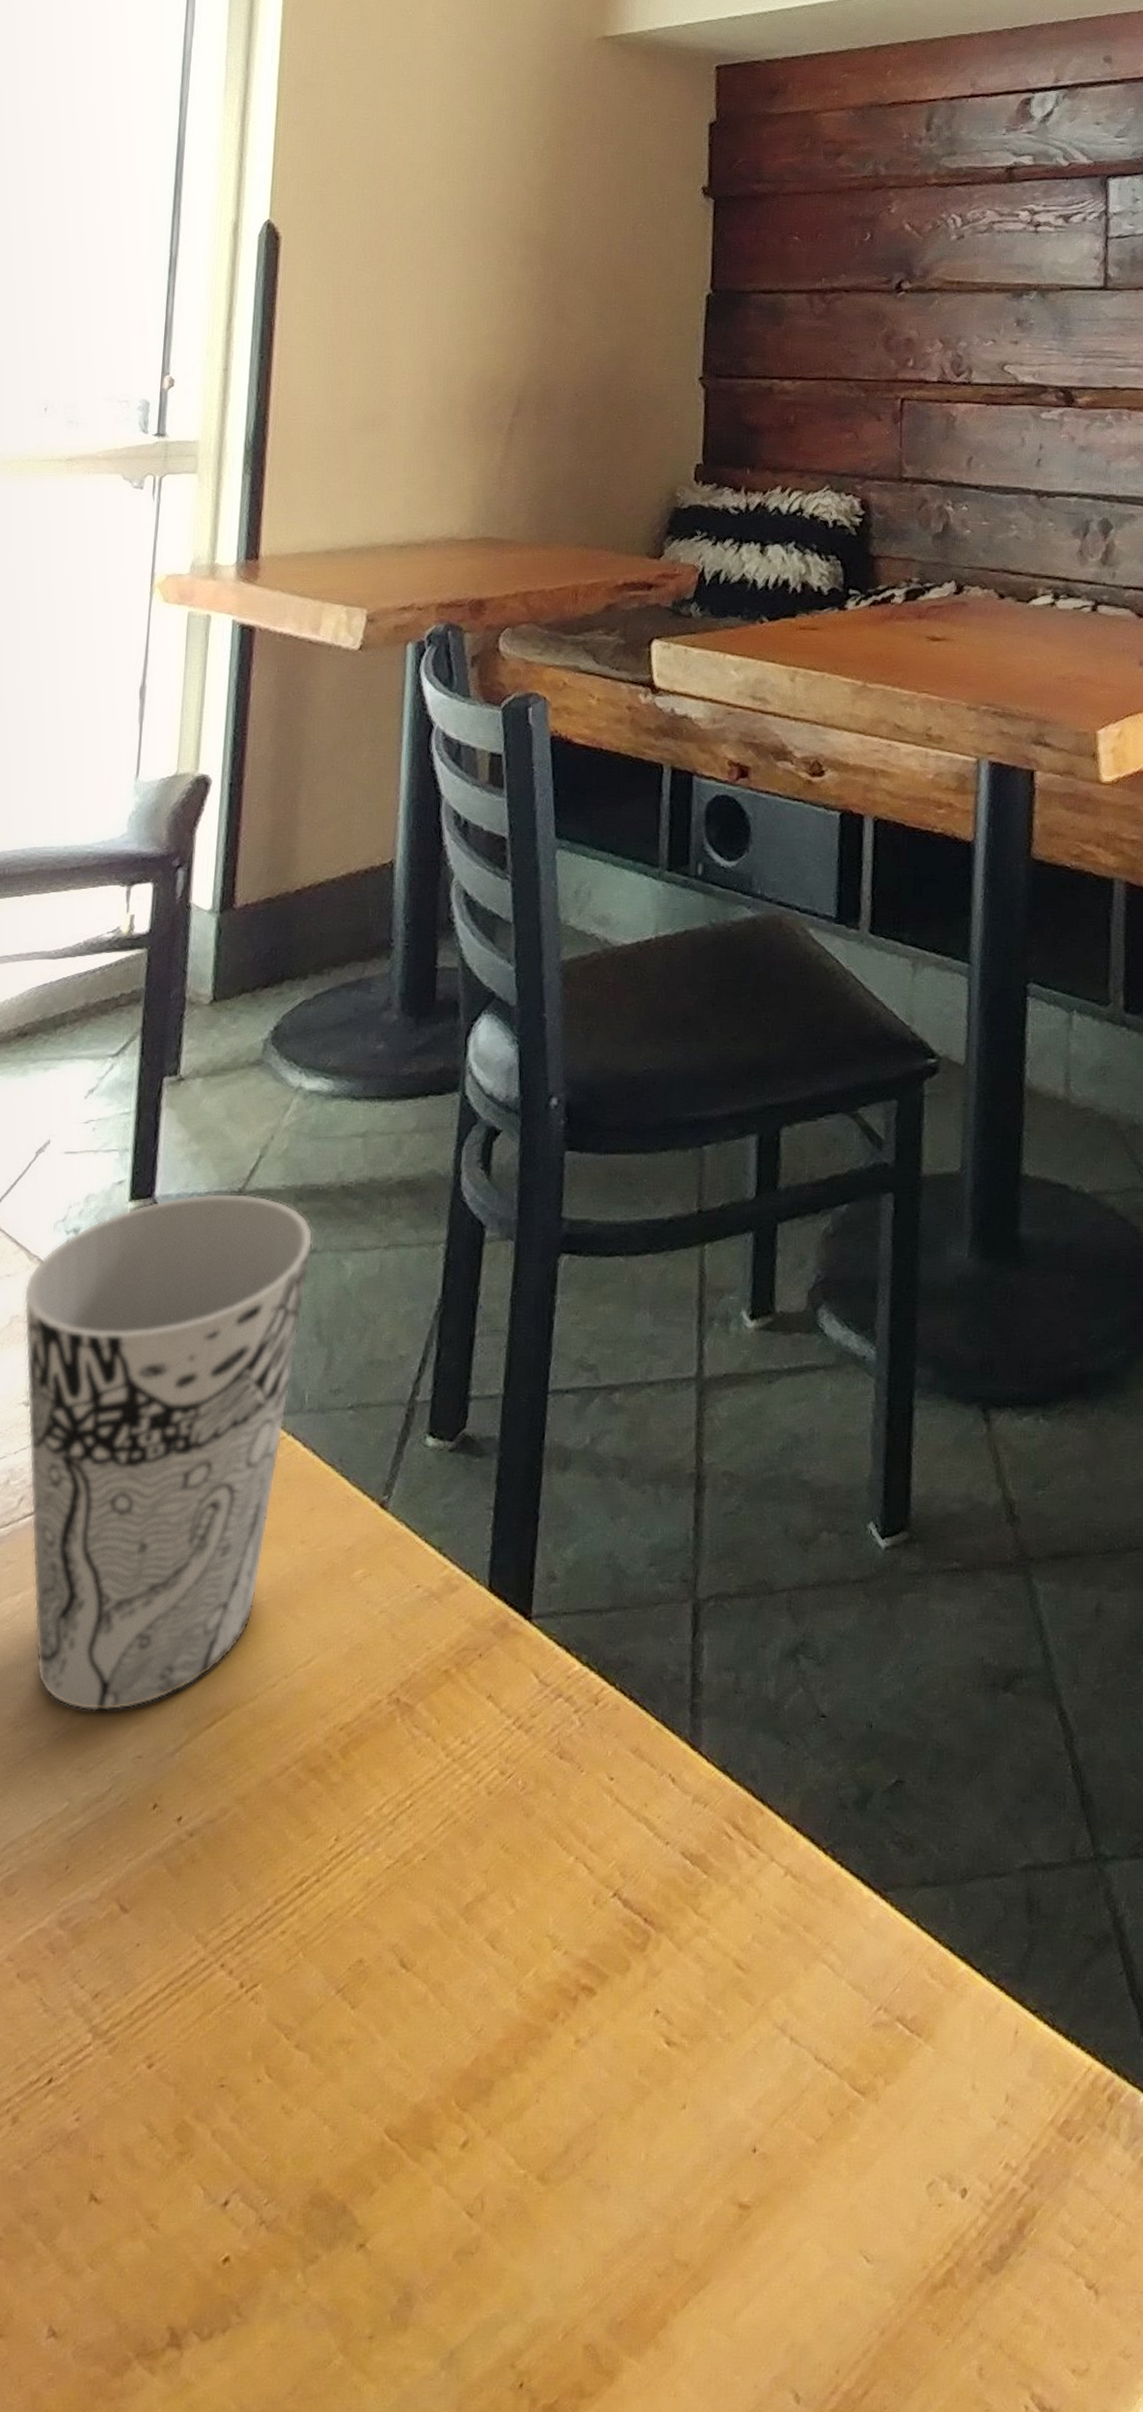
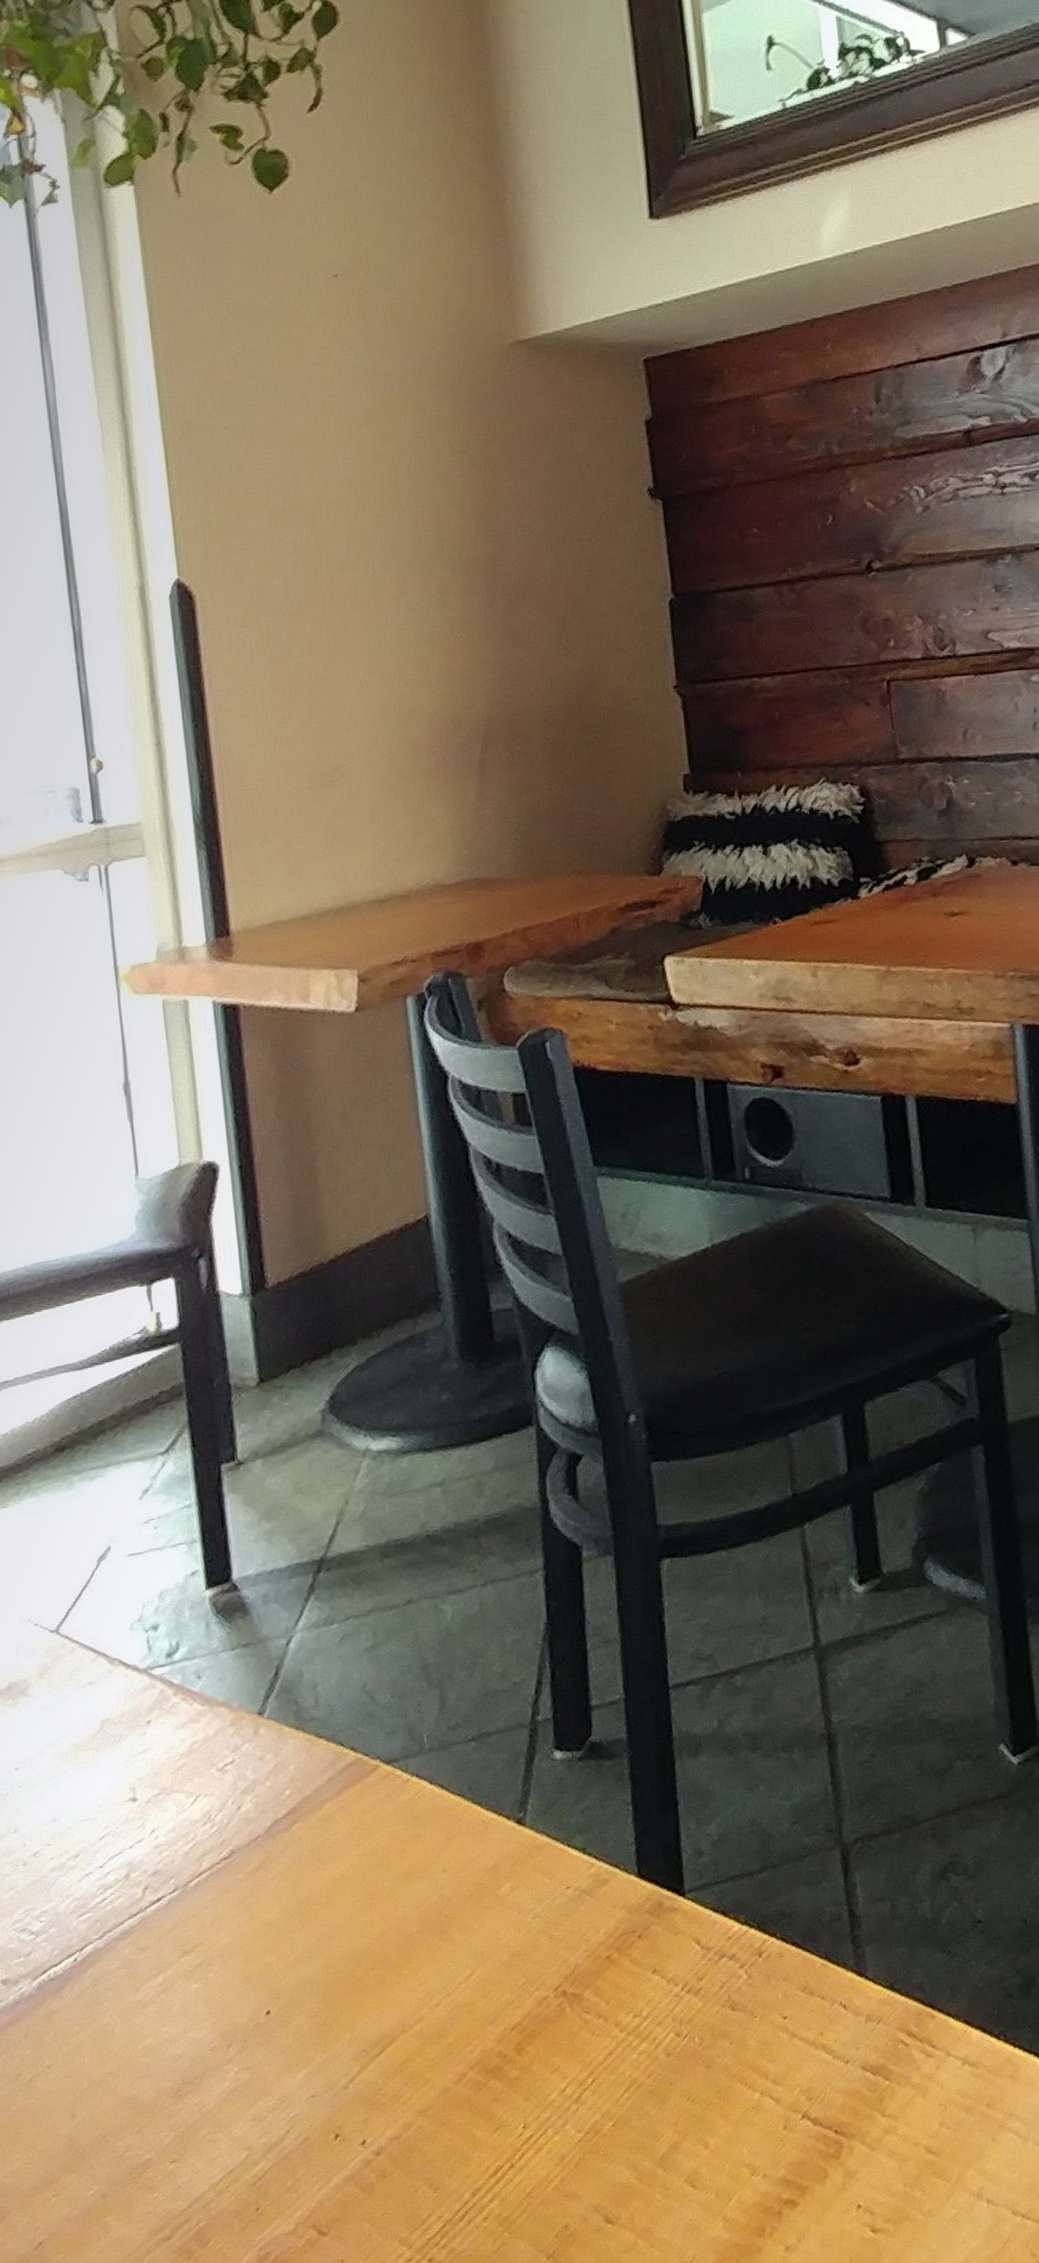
cup: present [23,1193,314,1711] -> none [110,1559,408,2067]

